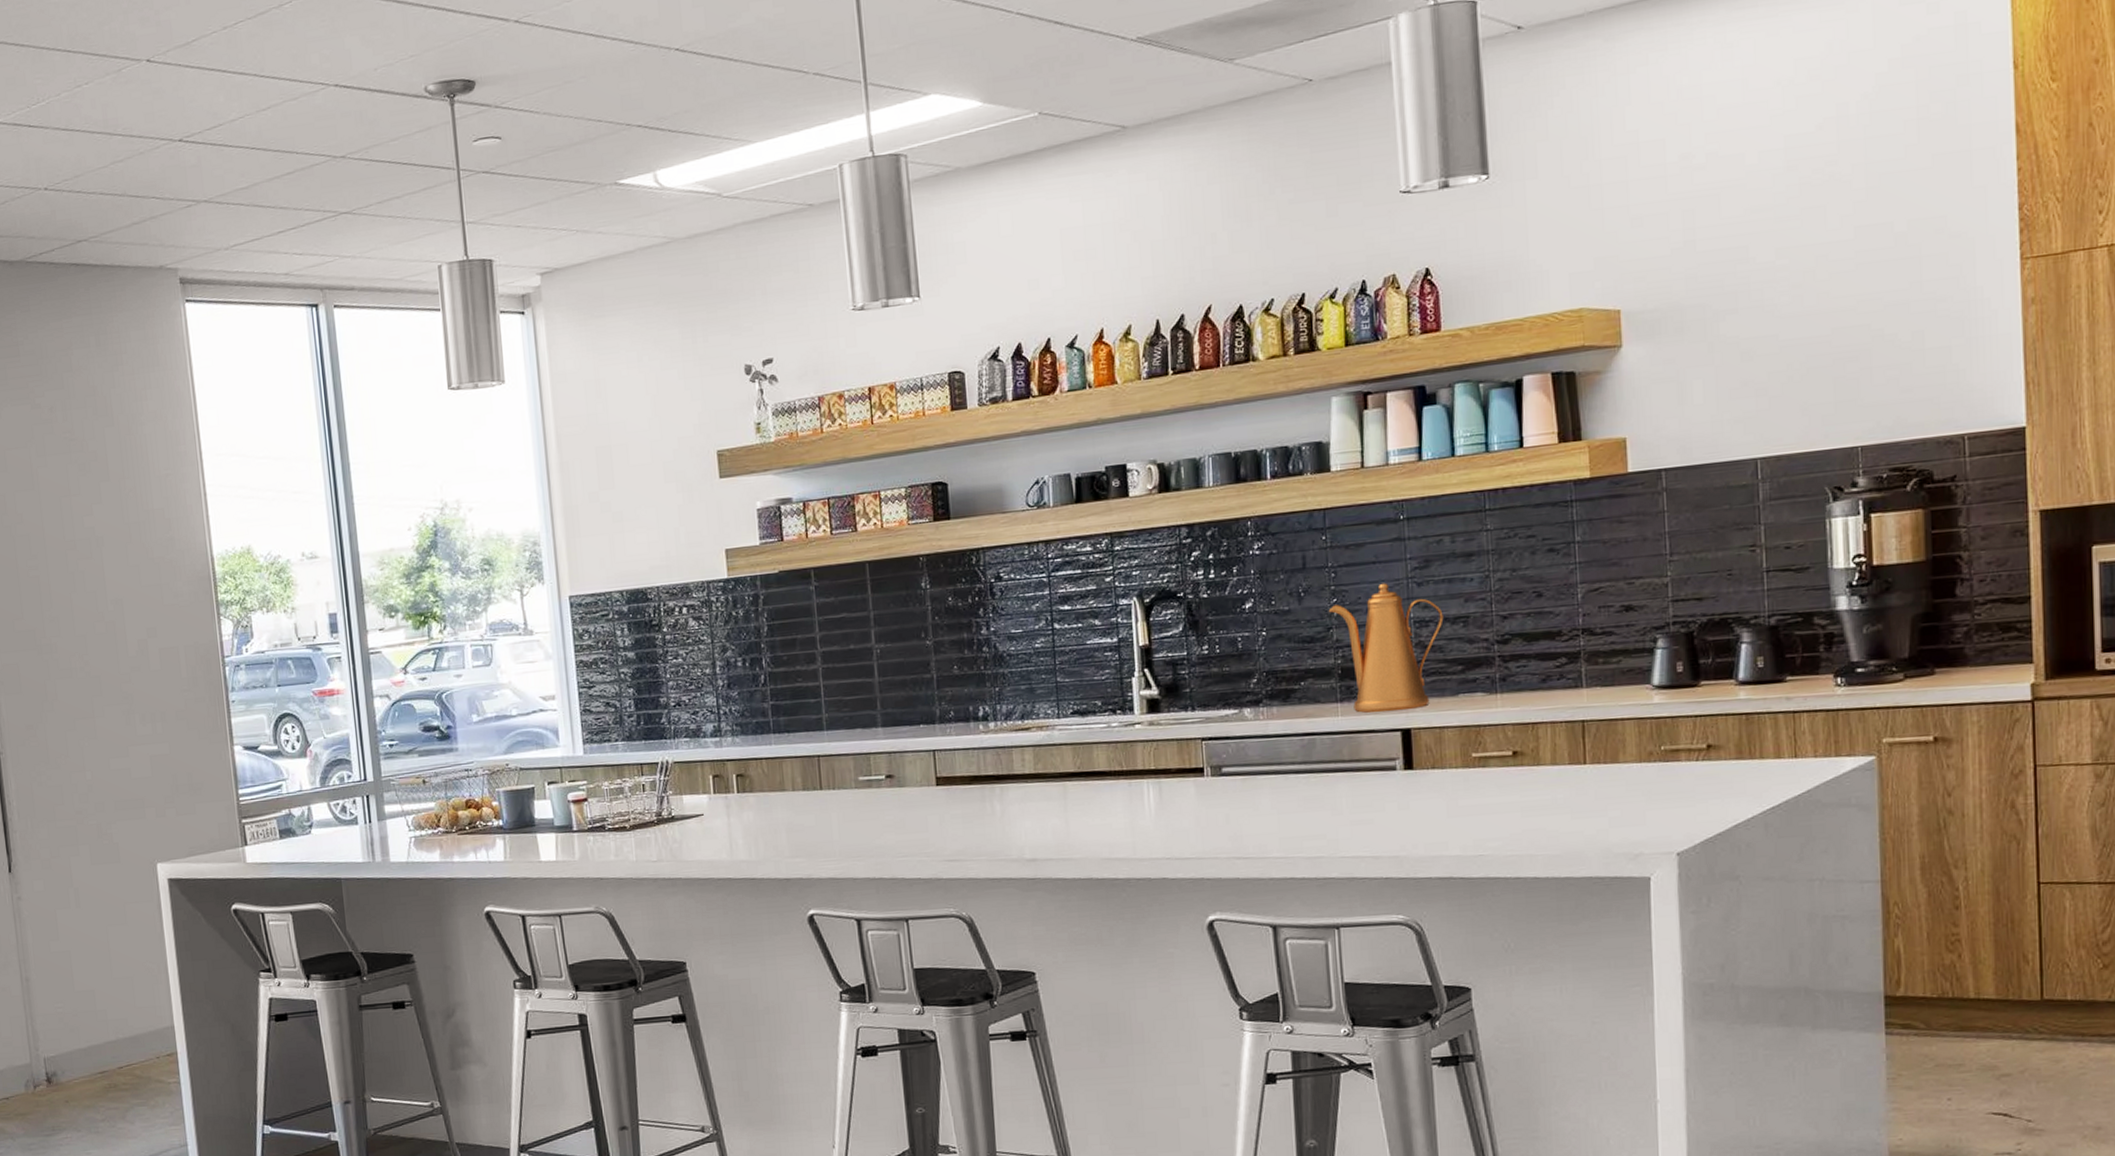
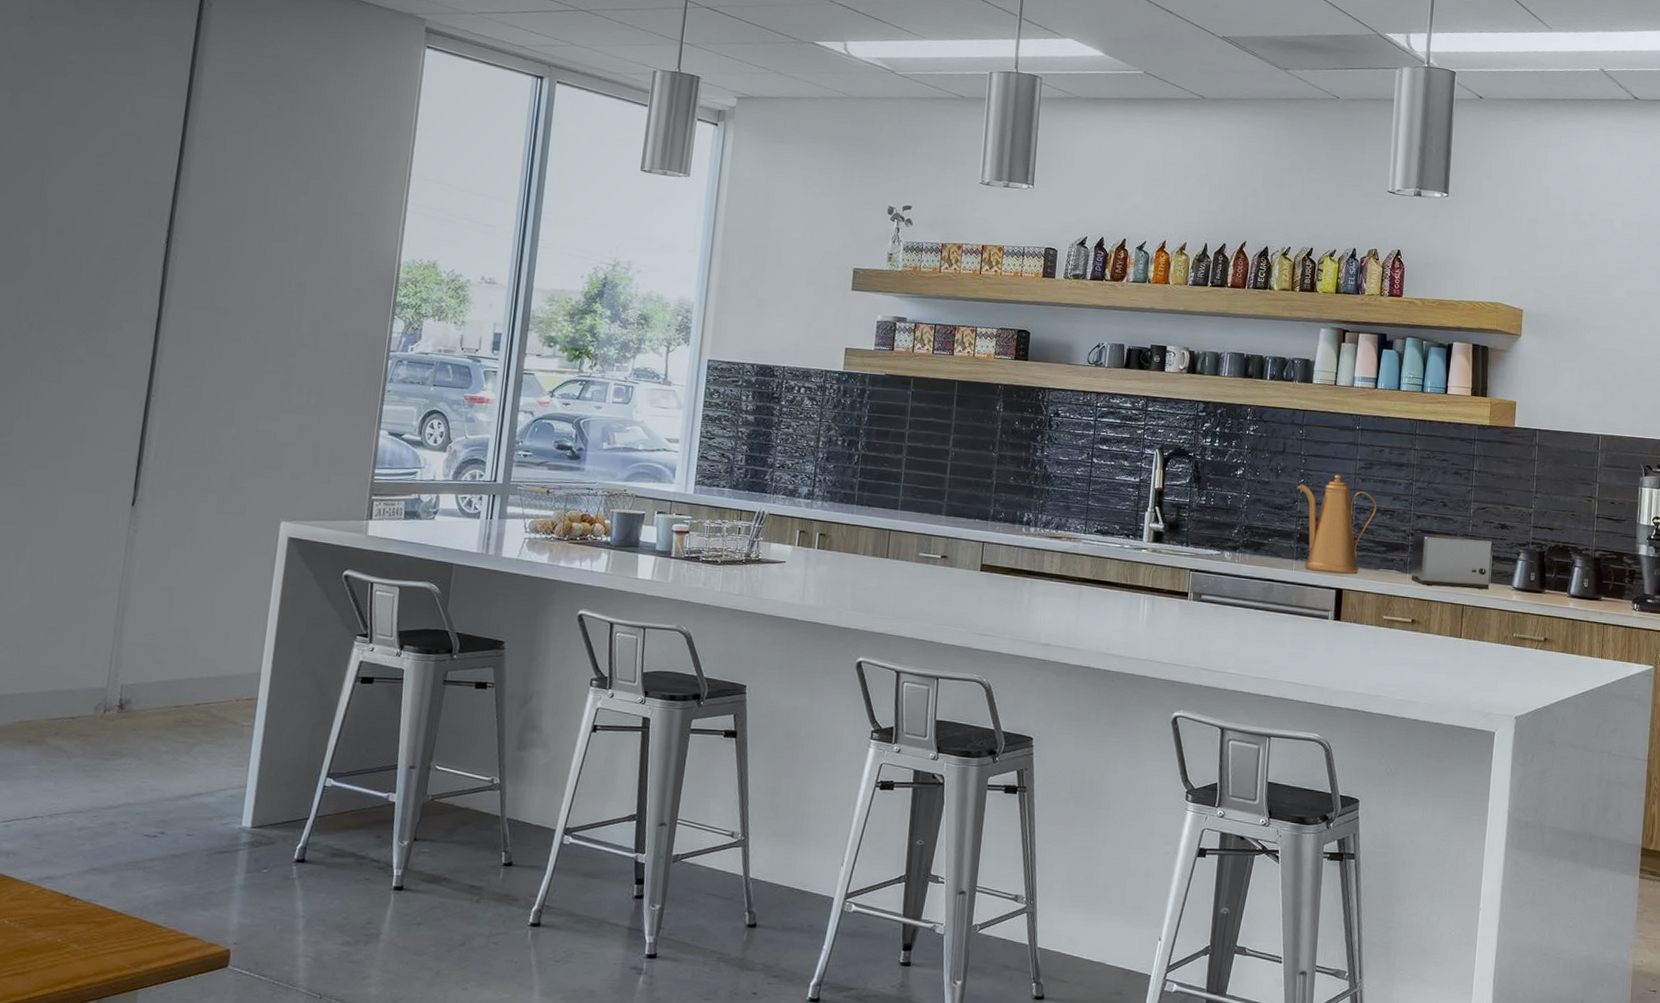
toaster: none [1499,628,1619,706] -> present [1410,532,1493,590]

